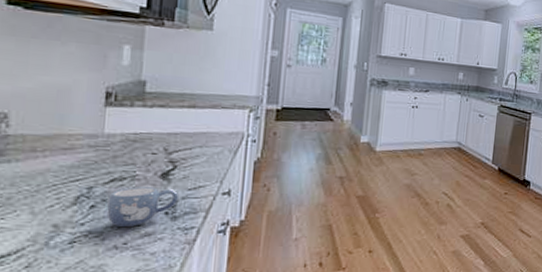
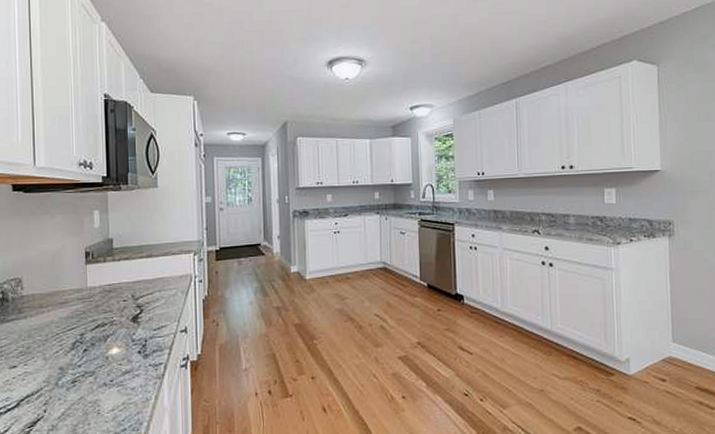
mug: present [106,187,180,227] -> none [94,330,148,366]

